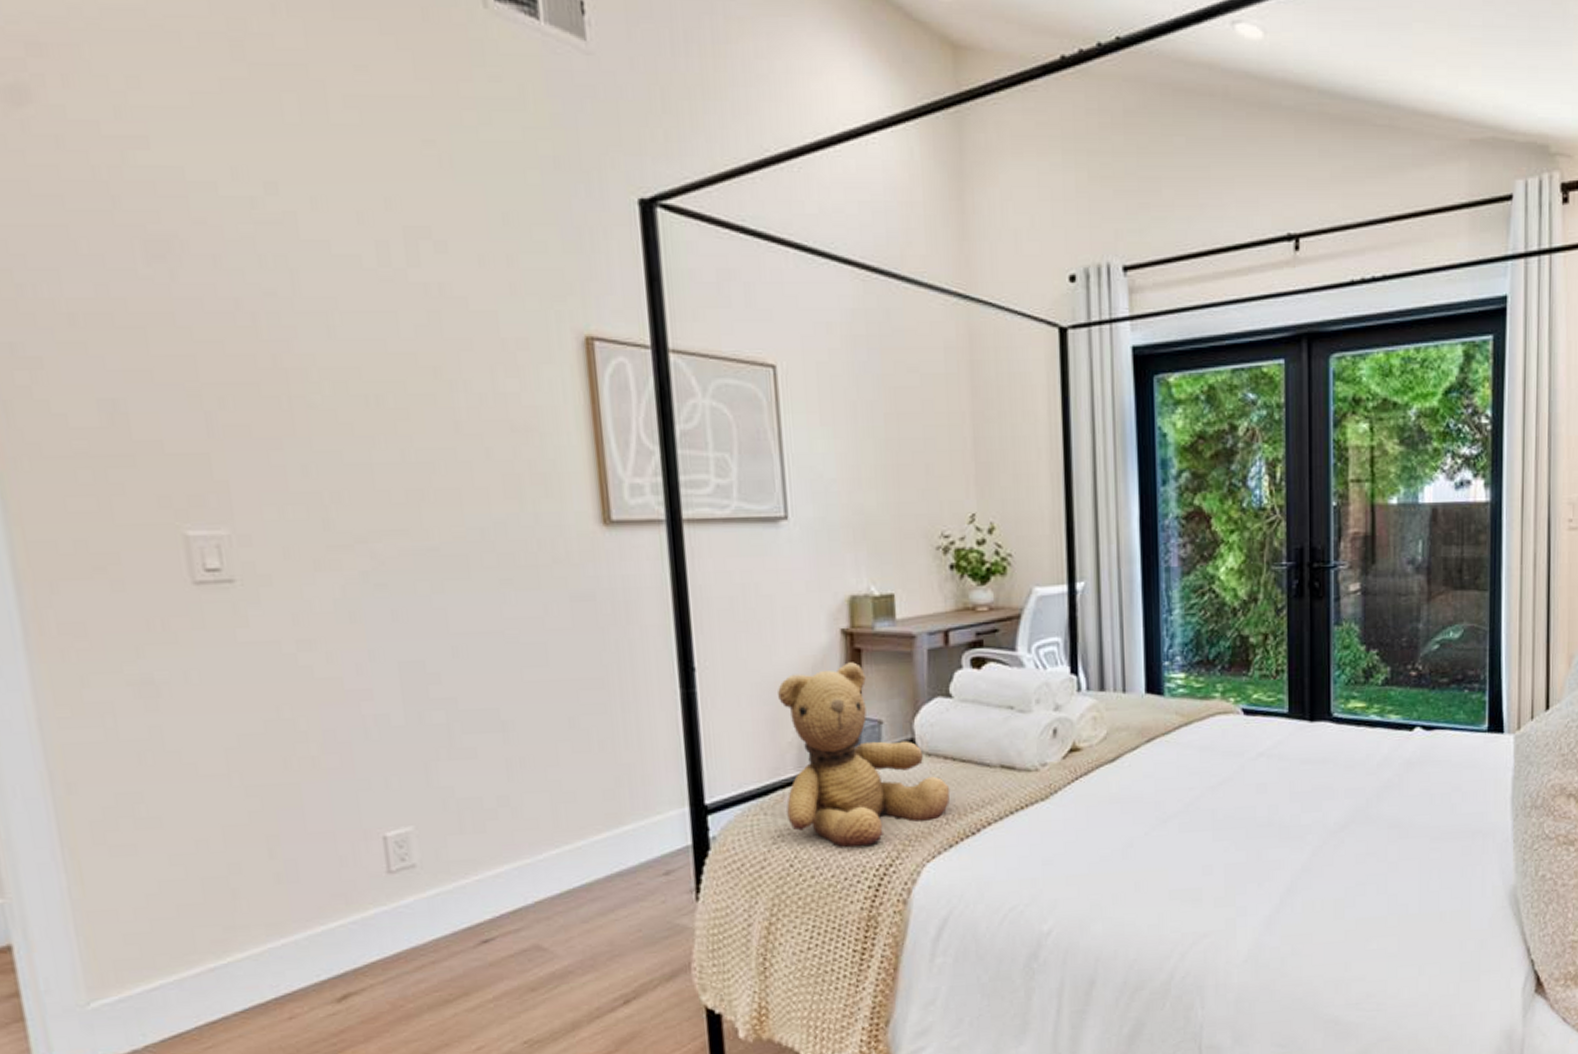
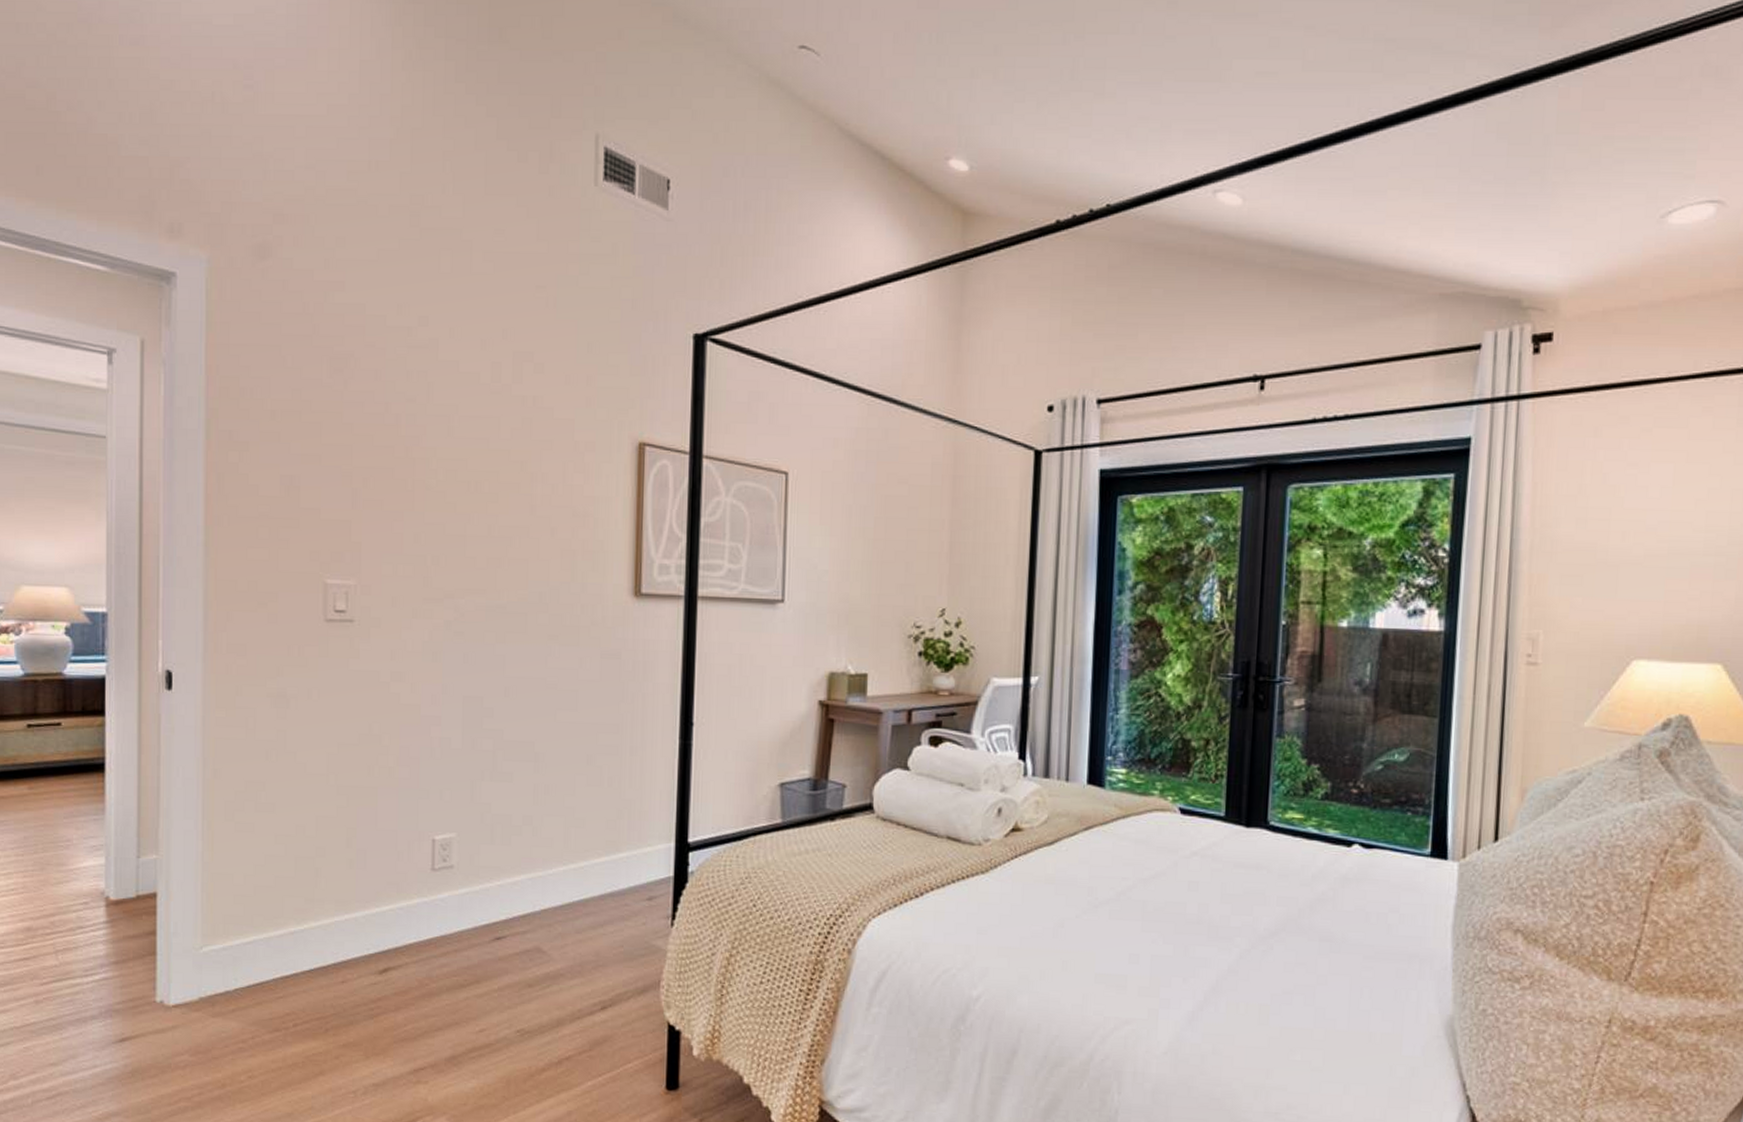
teddy bear: present [778,662,950,849] -> none [756,730,900,897]

